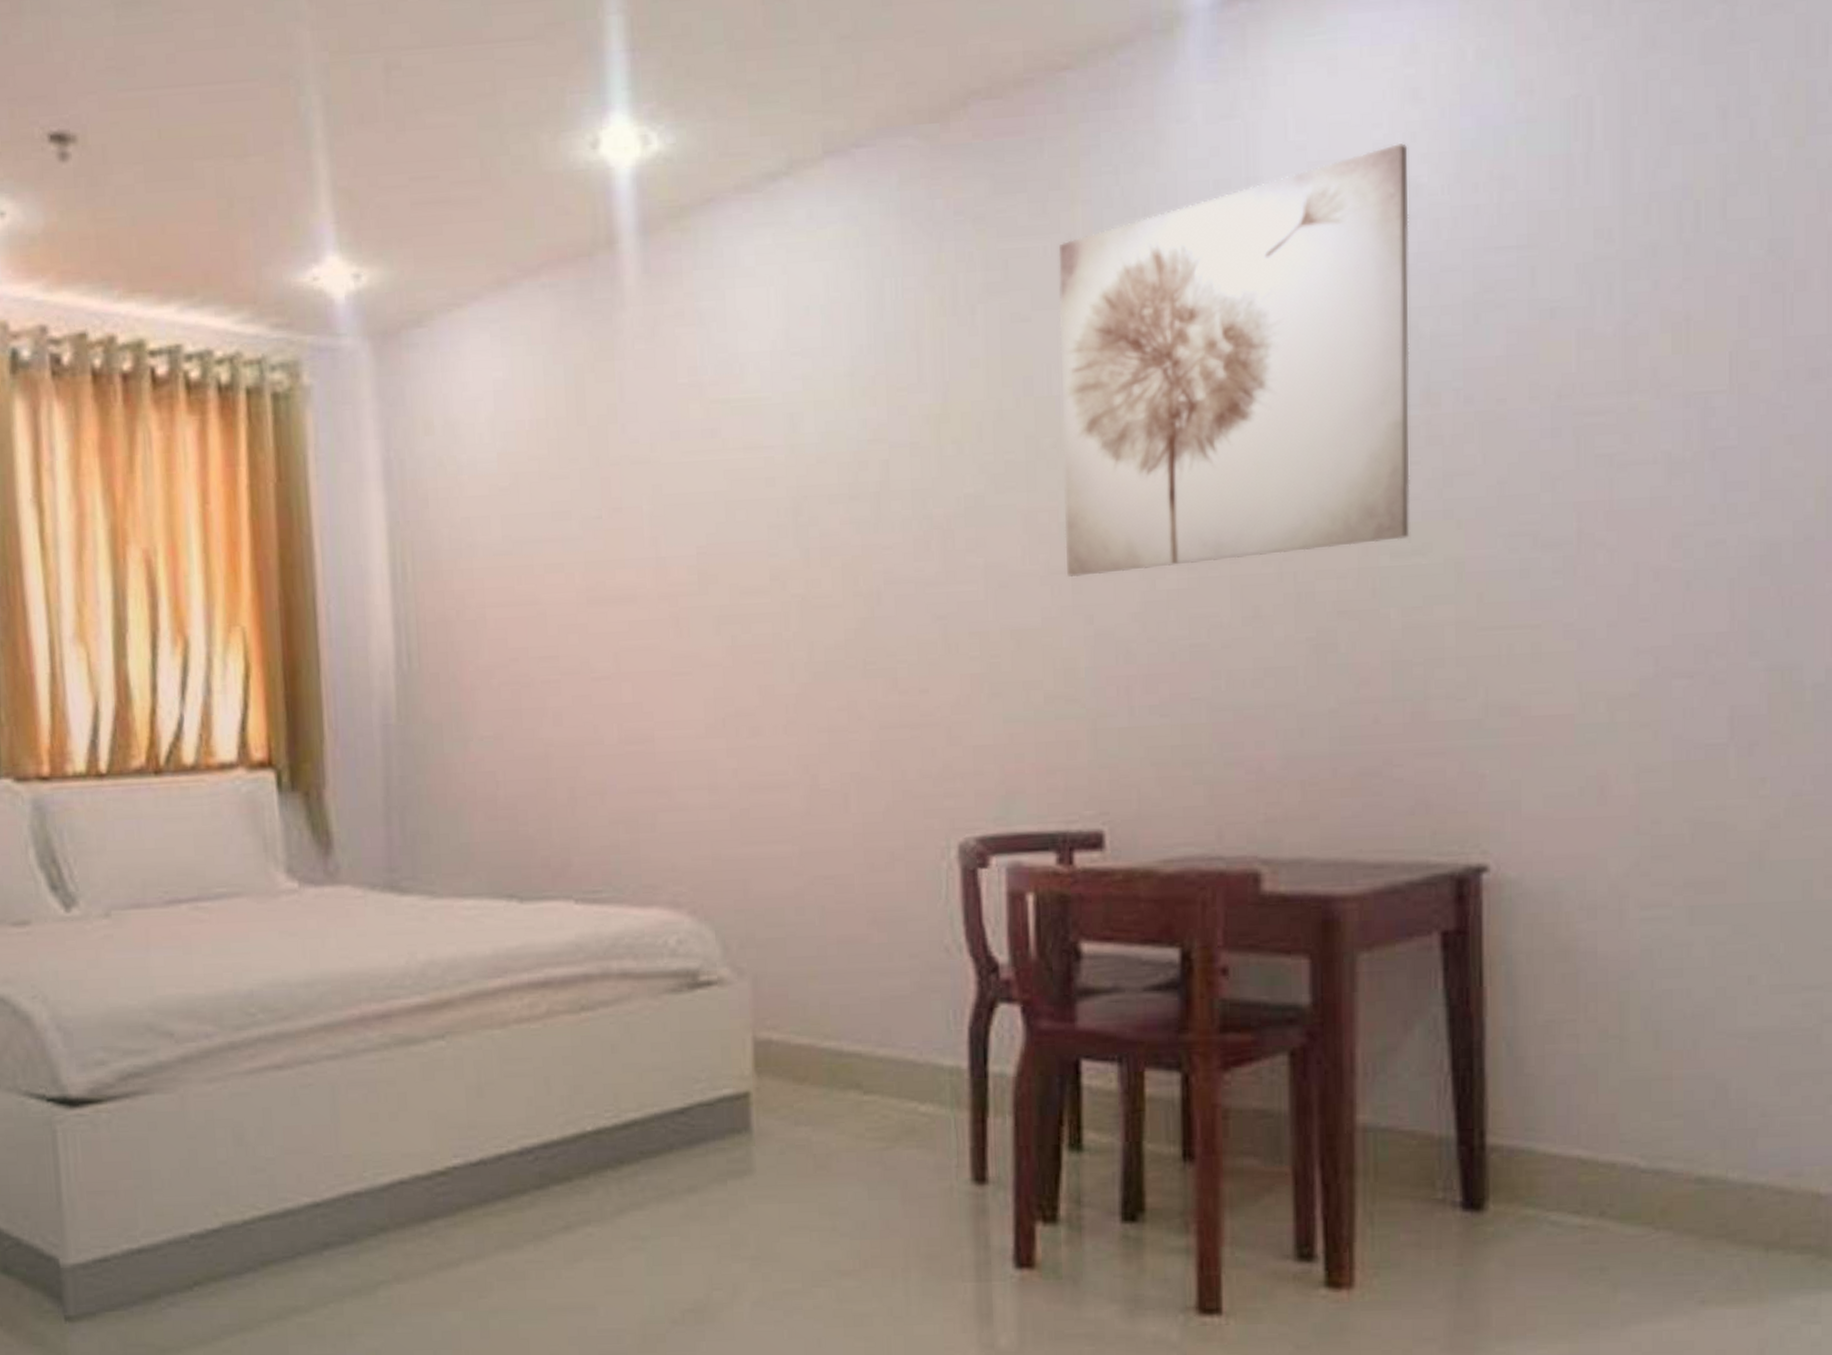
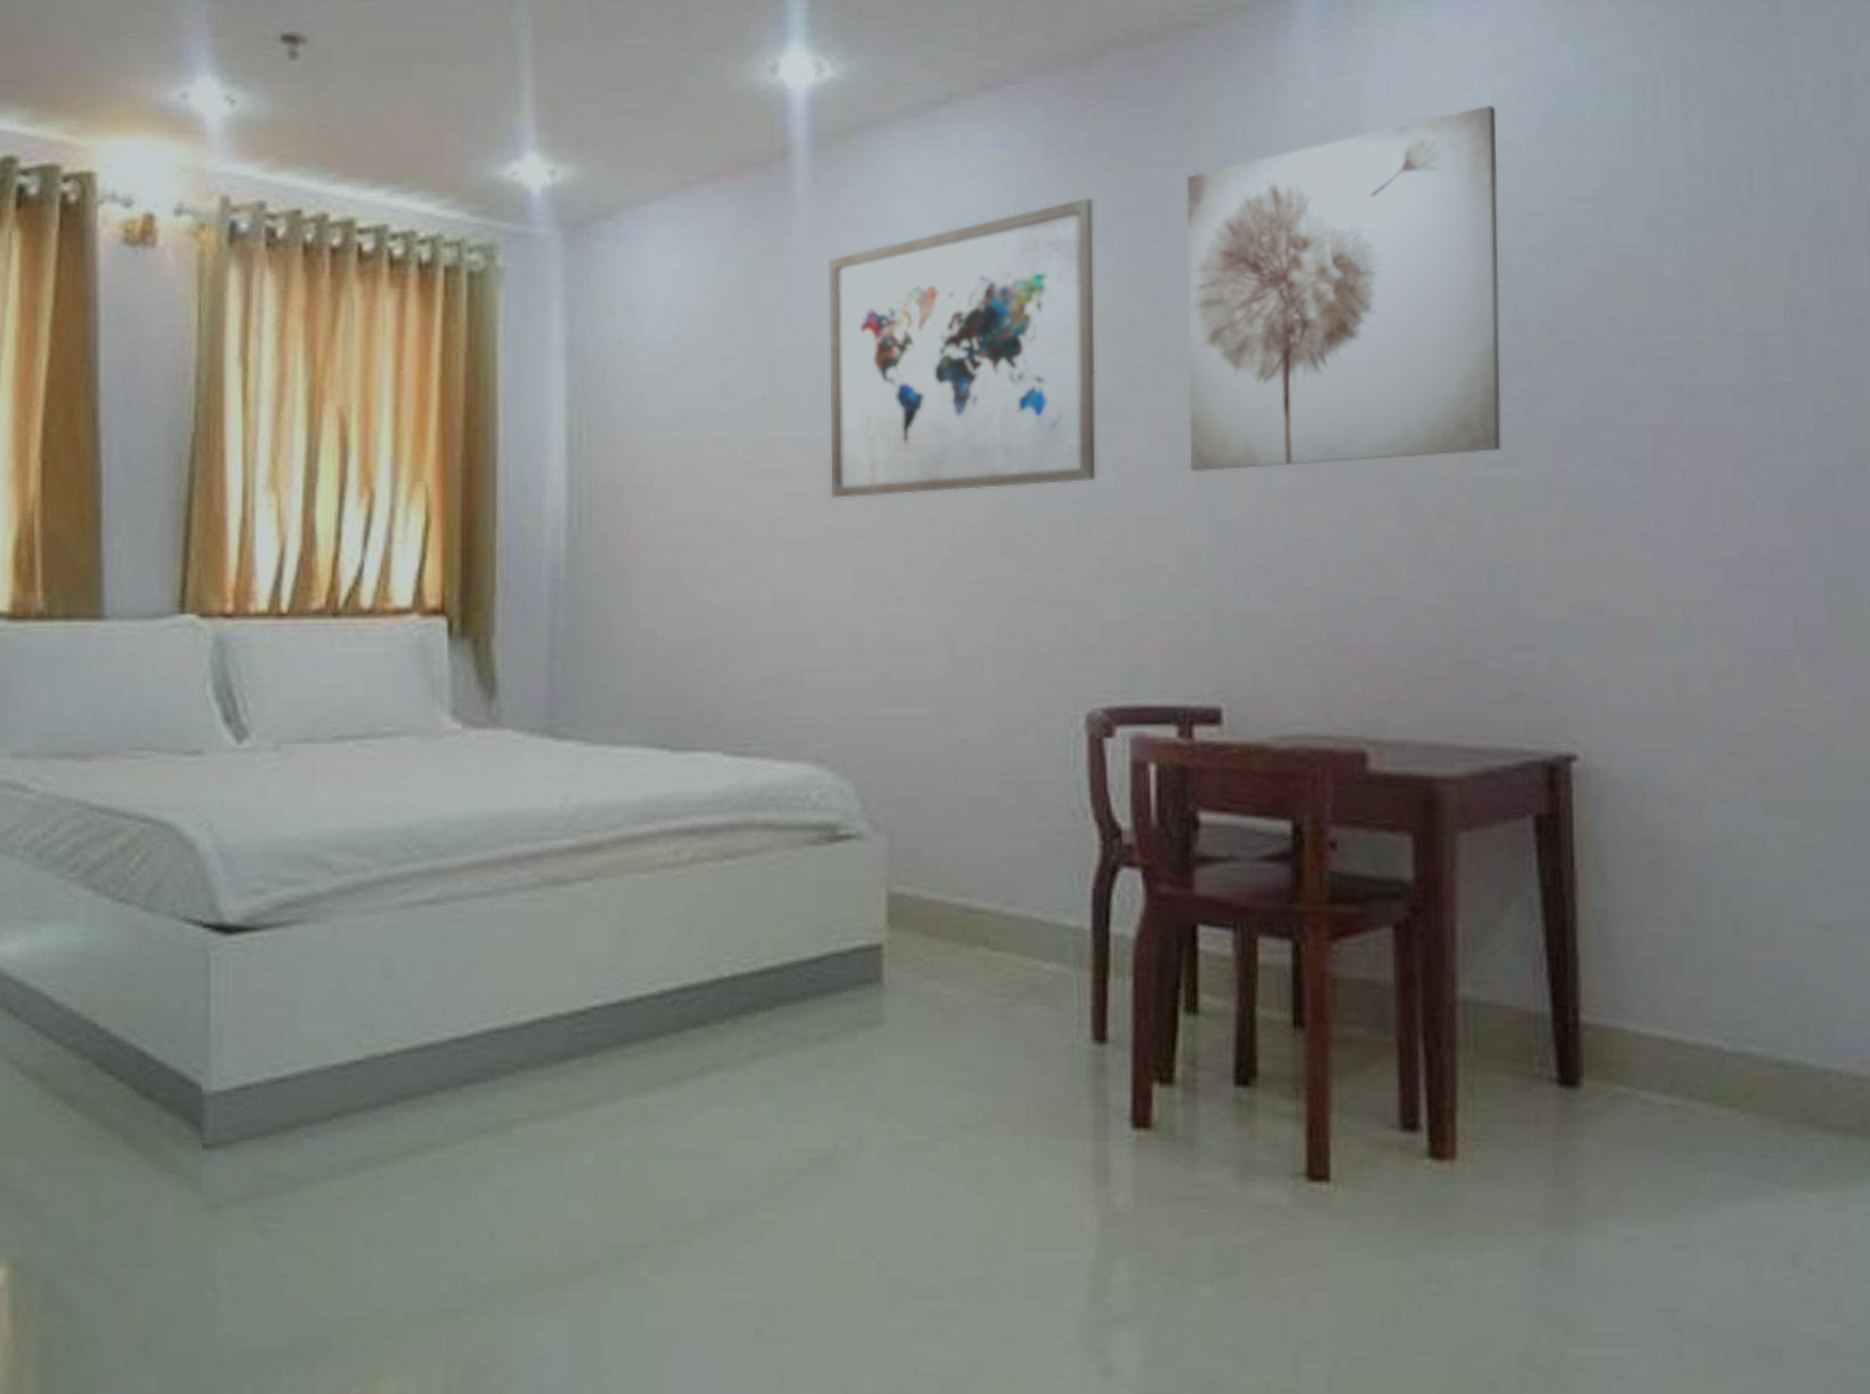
wall art: none [664,274,966,625] -> present [828,197,1097,499]

